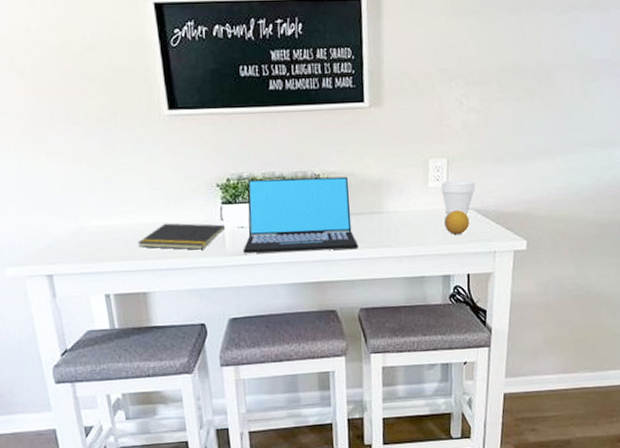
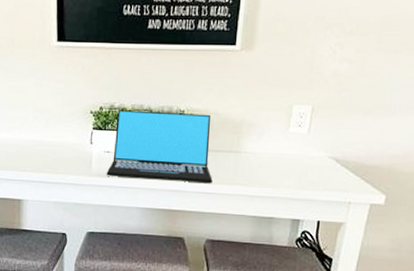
notepad: present [138,223,226,250] -> none [18,141,94,168]
cup: present [440,180,475,216] -> none [301,127,338,163]
fruit: present [443,210,470,235] -> none [300,157,327,182]

